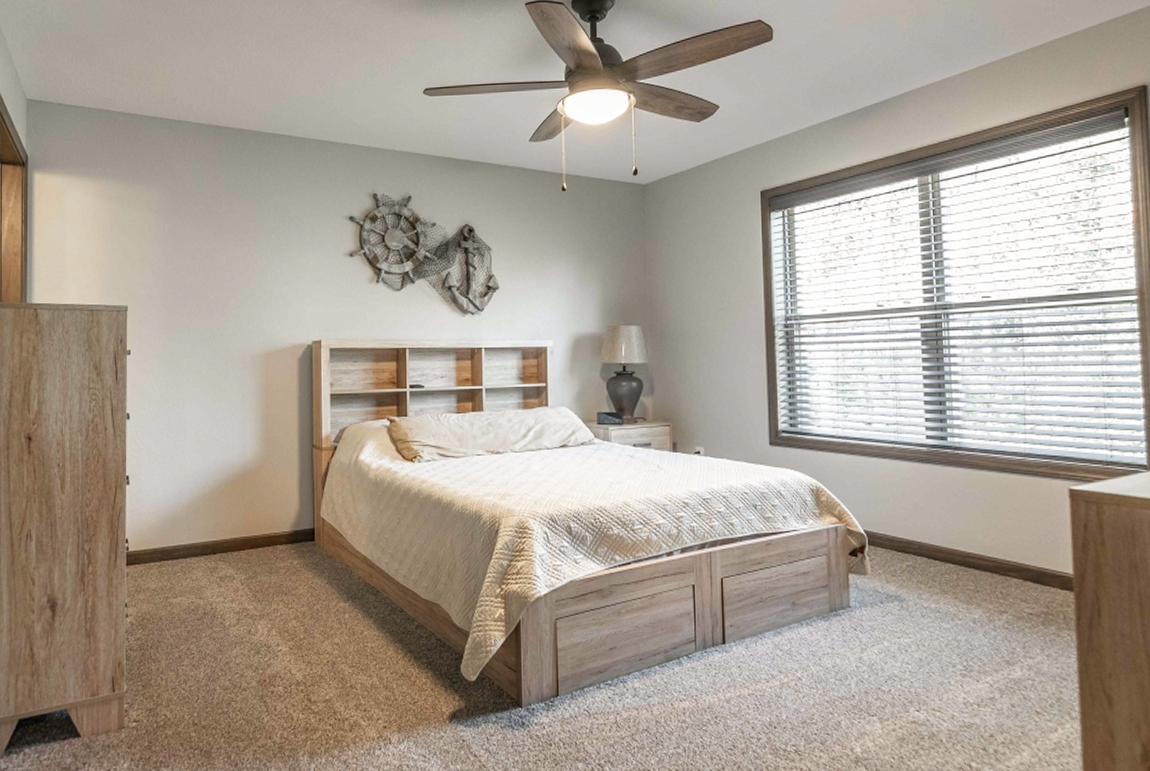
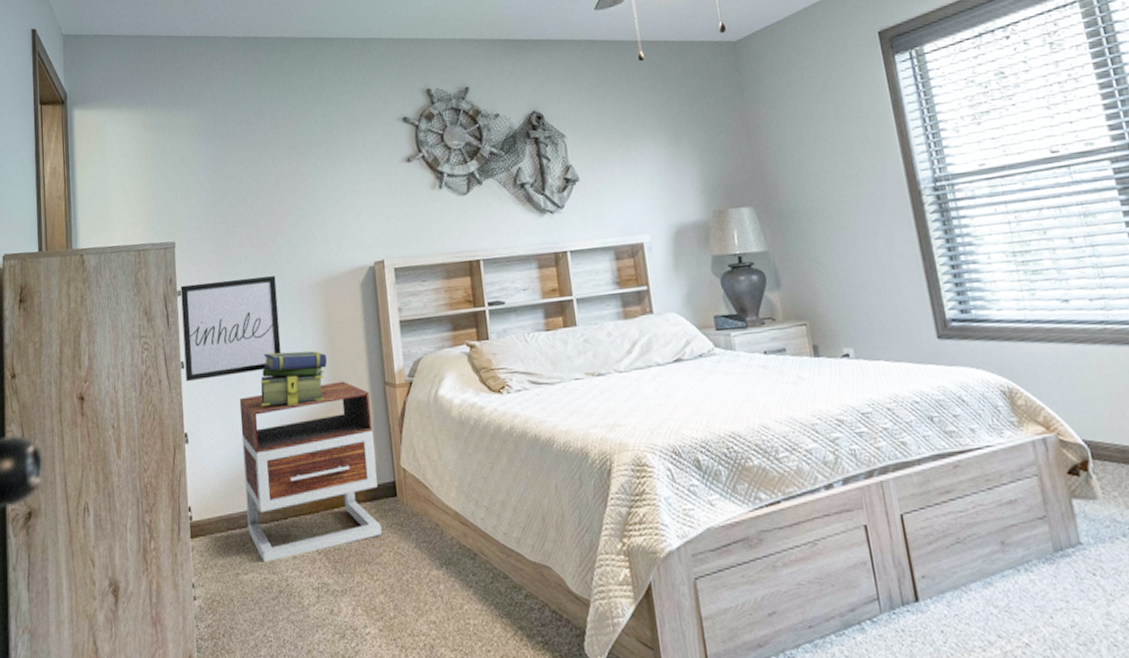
wall art: none [130,344,221,432] -> present [180,276,281,382]
nightstand: none [179,441,299,589] -> present [239,381,382,562]
stack of books: none [200,412,263,458] -> present [260,351,328,407]

